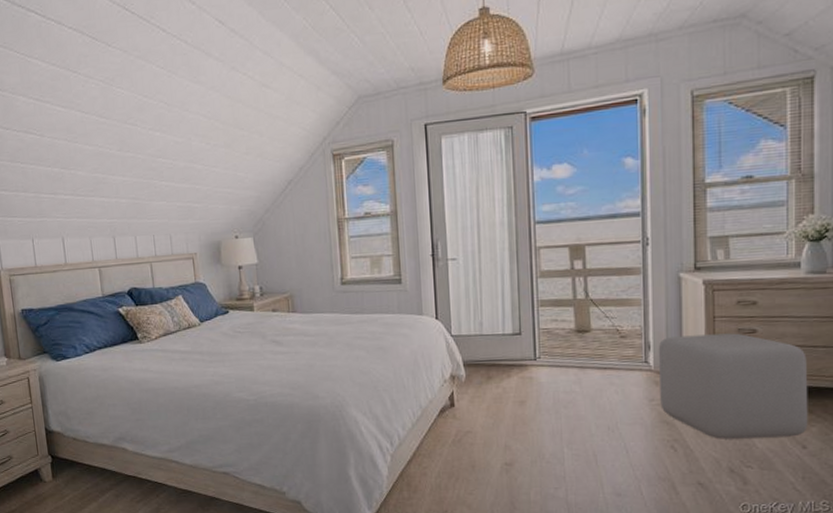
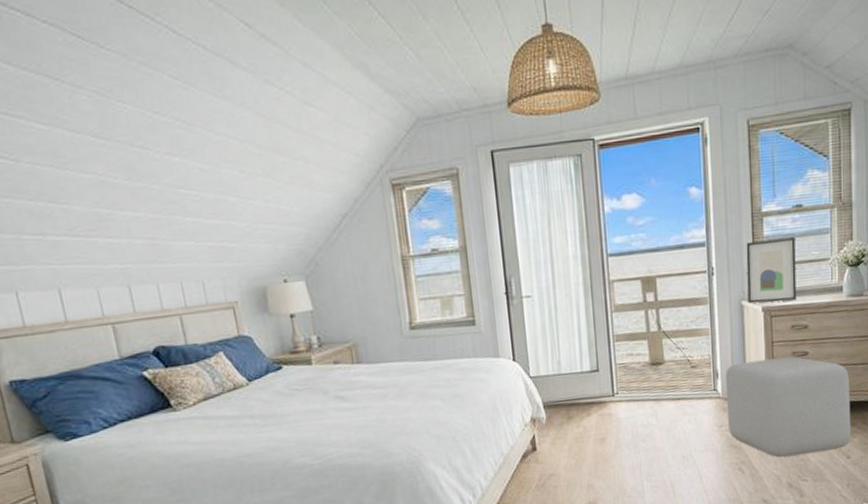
picture frame: none [686,208,745,276] -> present [746,236,797,304]

